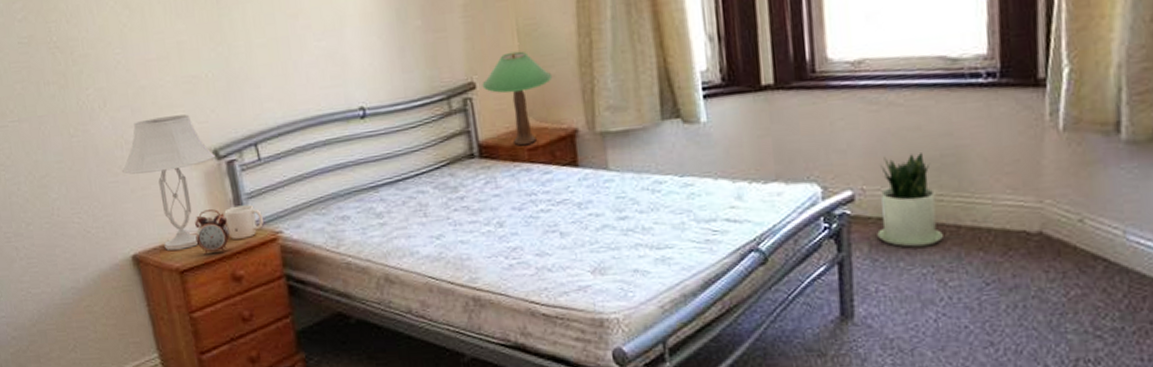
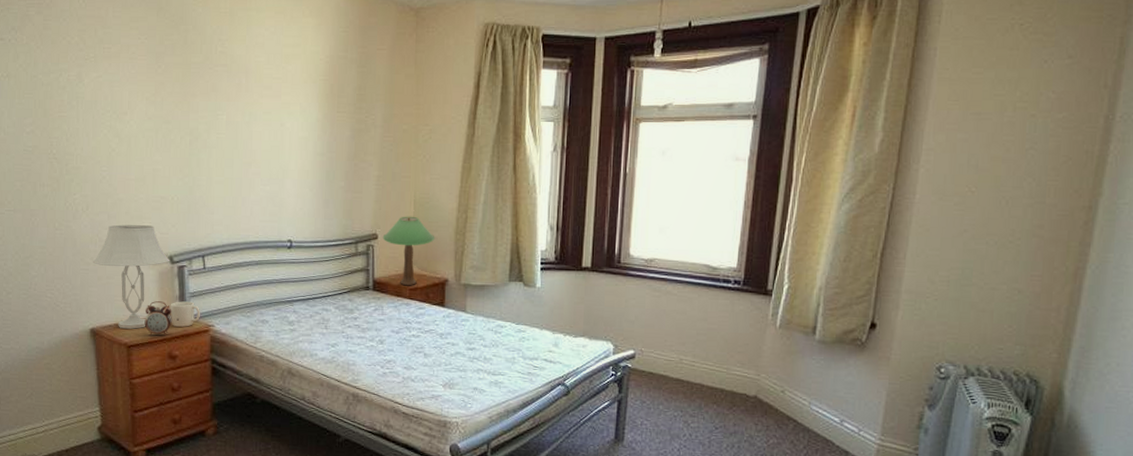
planter: present [877,153,943,248] -> none [647,329,691,397]

